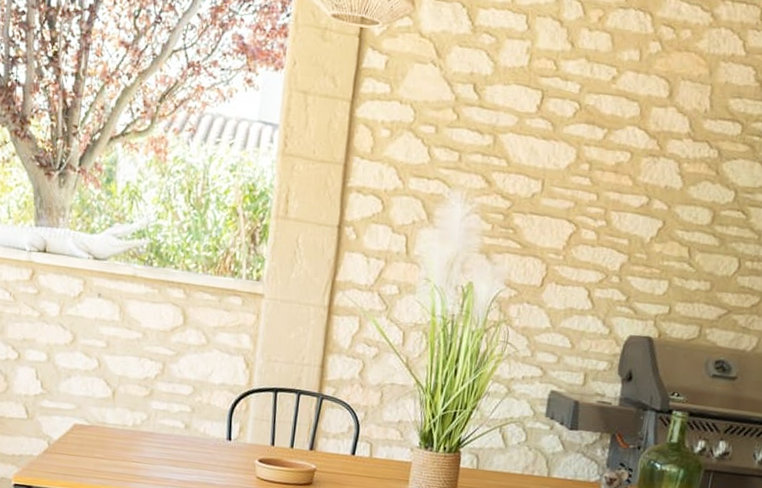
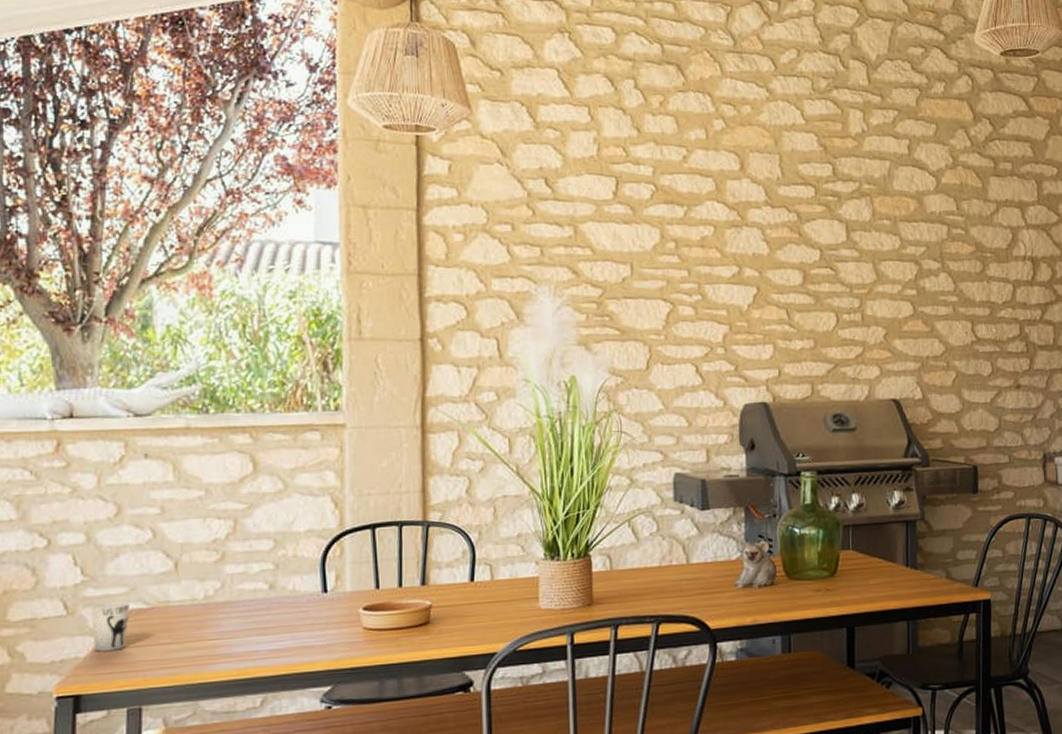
cup: none [45,413,75,456] -> present [91,600,129,652]

